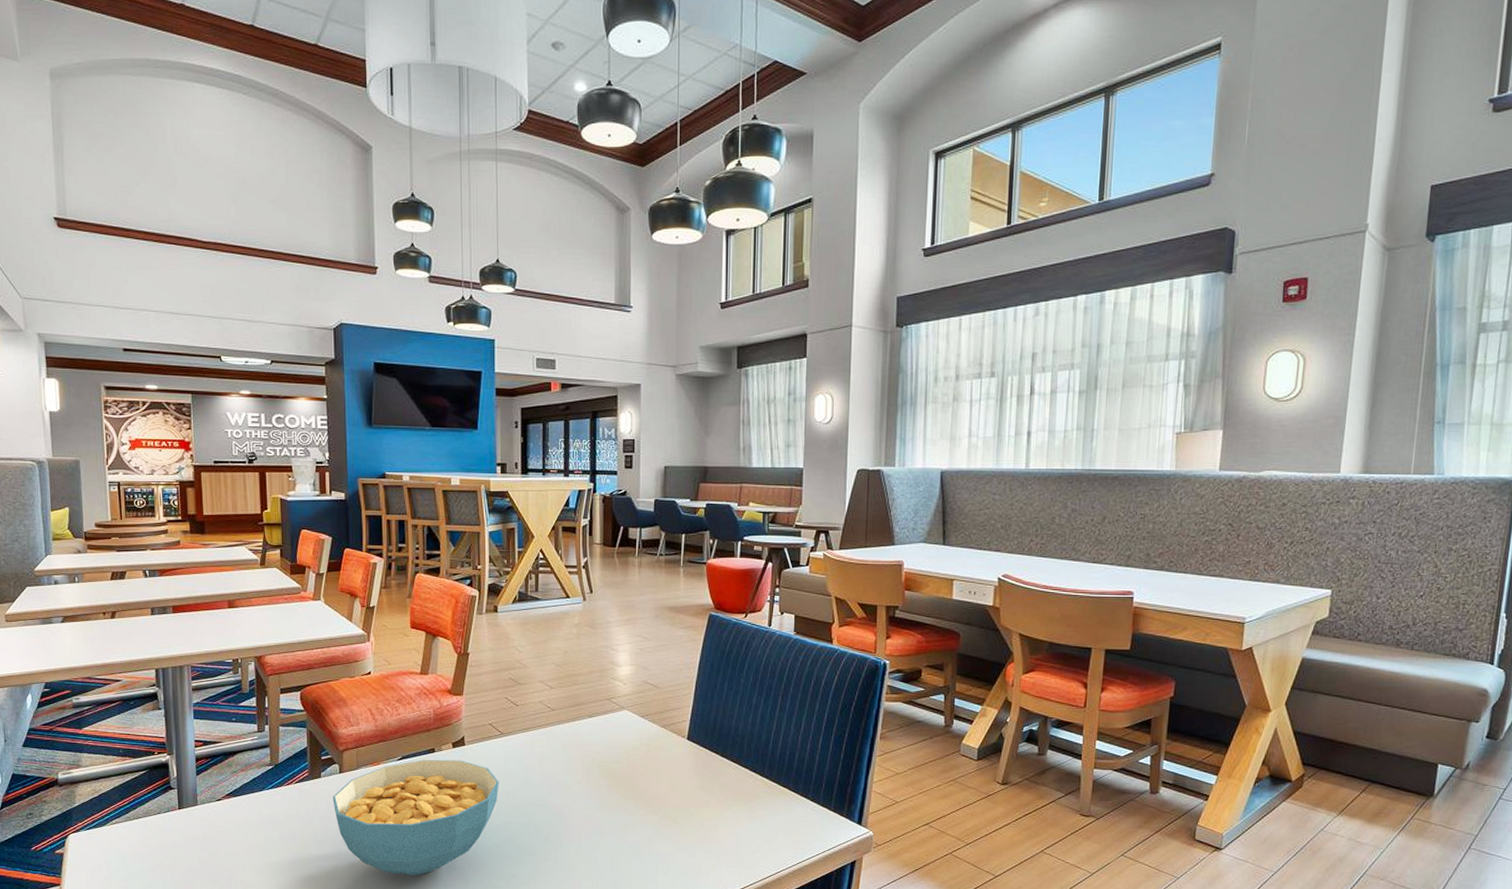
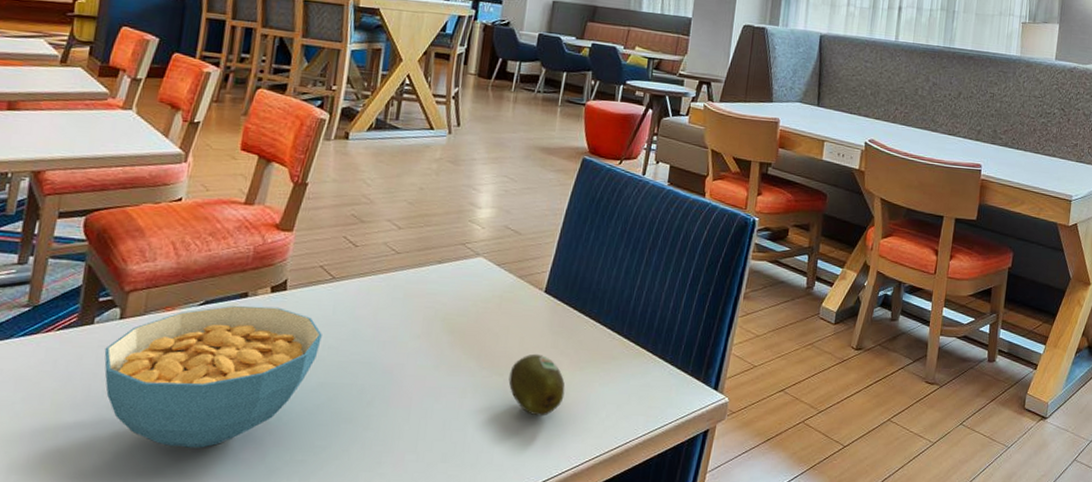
fruit: none [663,794,716,849] -> present [508,353,565,417]

